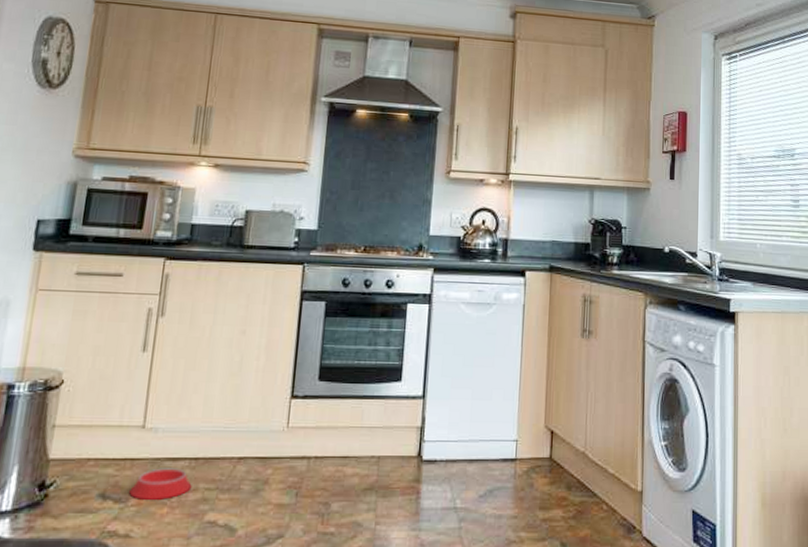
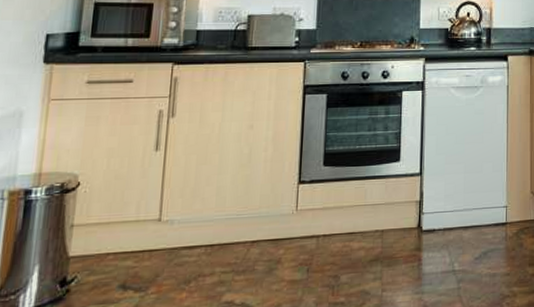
pet bowl: present [129,468,192,500] -> none [149,255,209,287]

